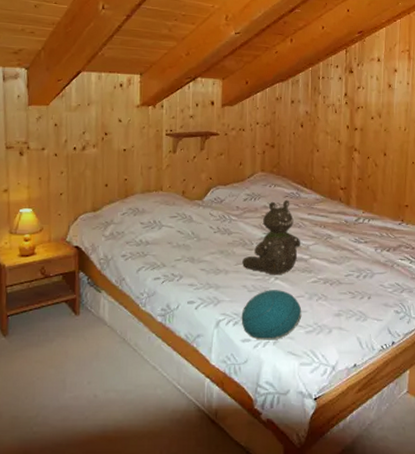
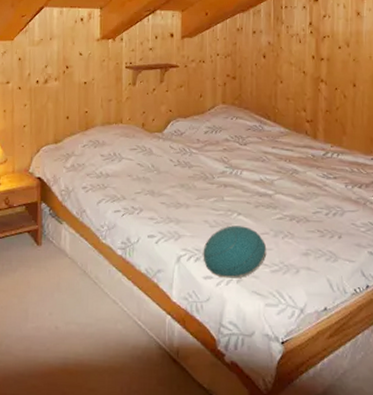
teddy bear: present [242,199,301,275] -> none [204,132,265,211]

